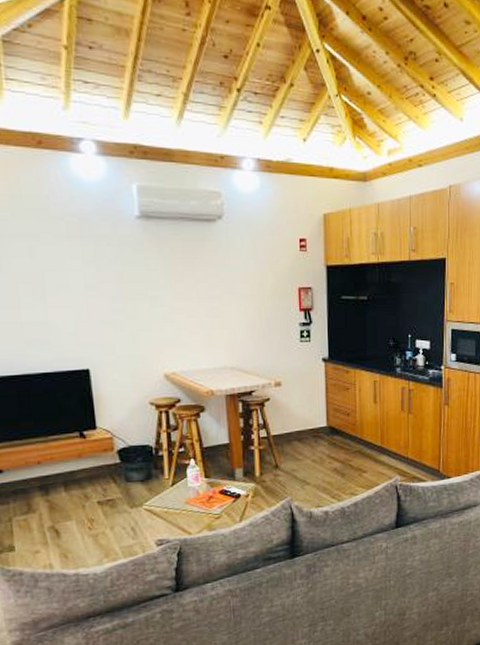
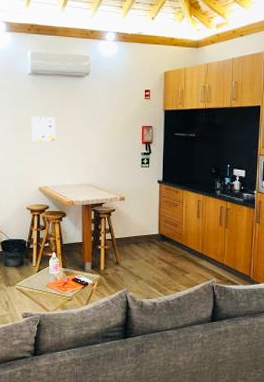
wall art: none [145,277,183,312] -> present [31,117,56,142]

